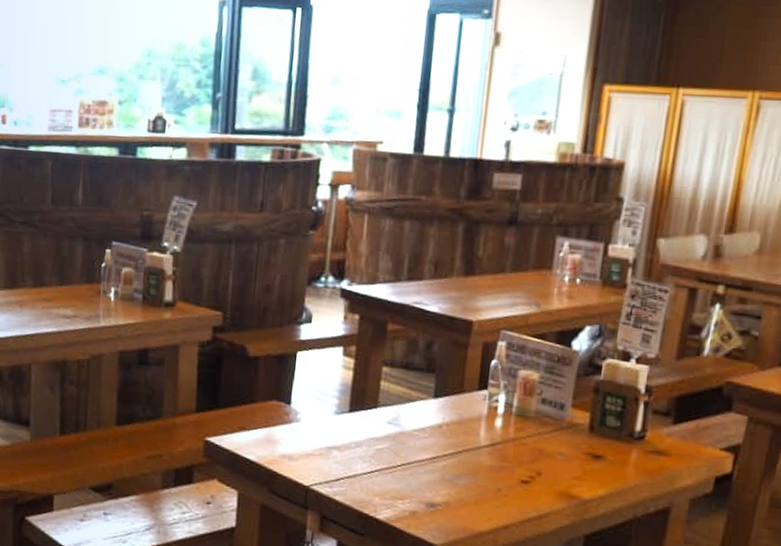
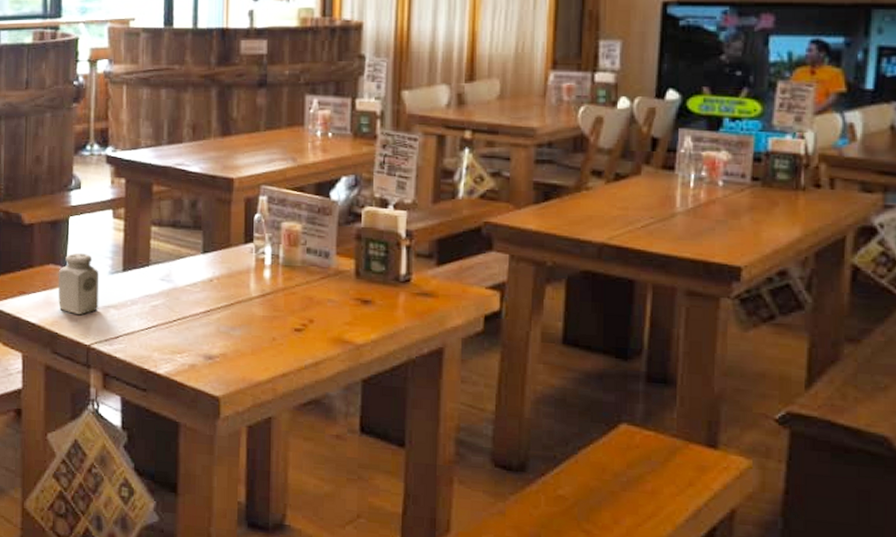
salt shaker: none [279,390,324,455] -> present [58,252,100,316]

